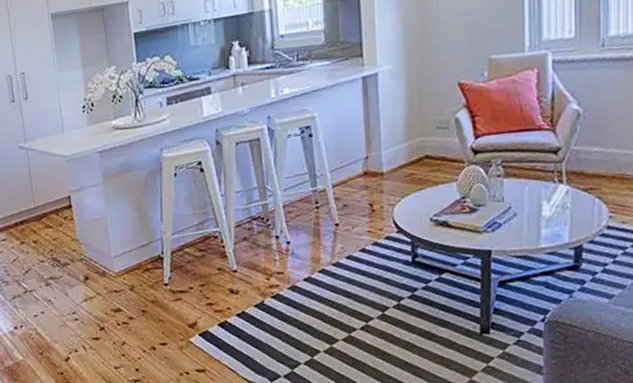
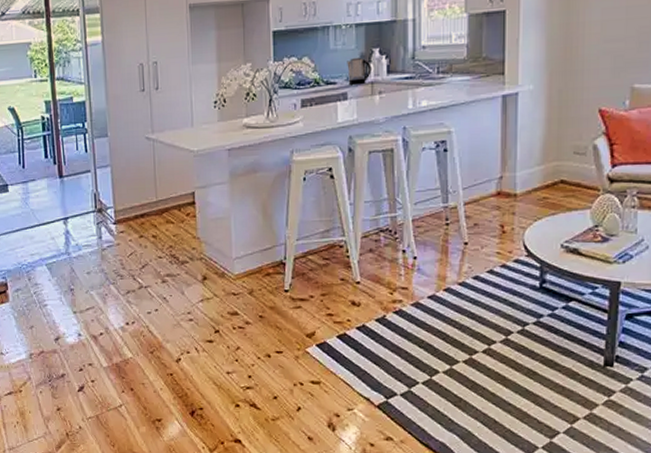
kettle: none [208,51,233,80] -> present [347,57,371,86]

